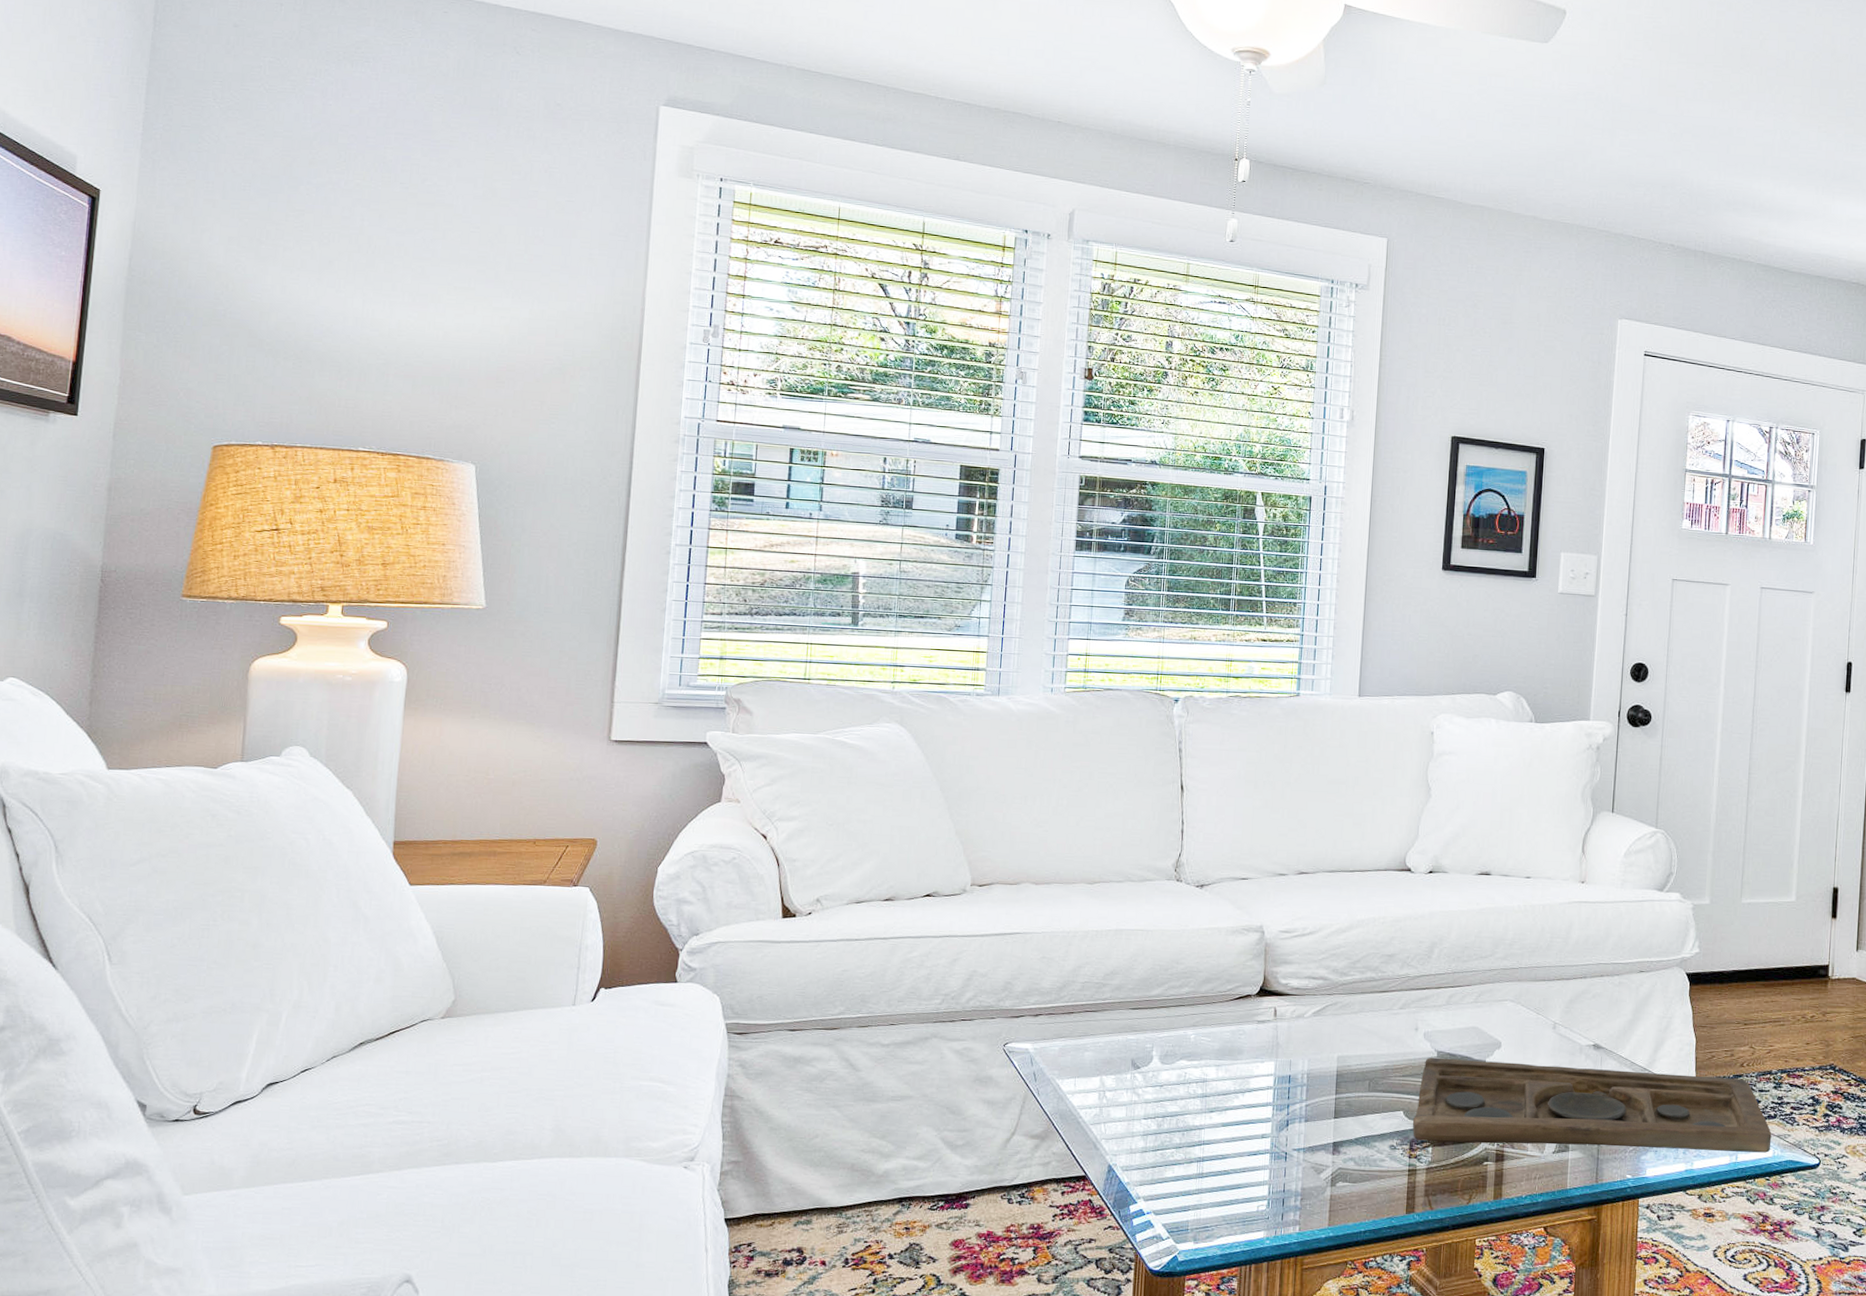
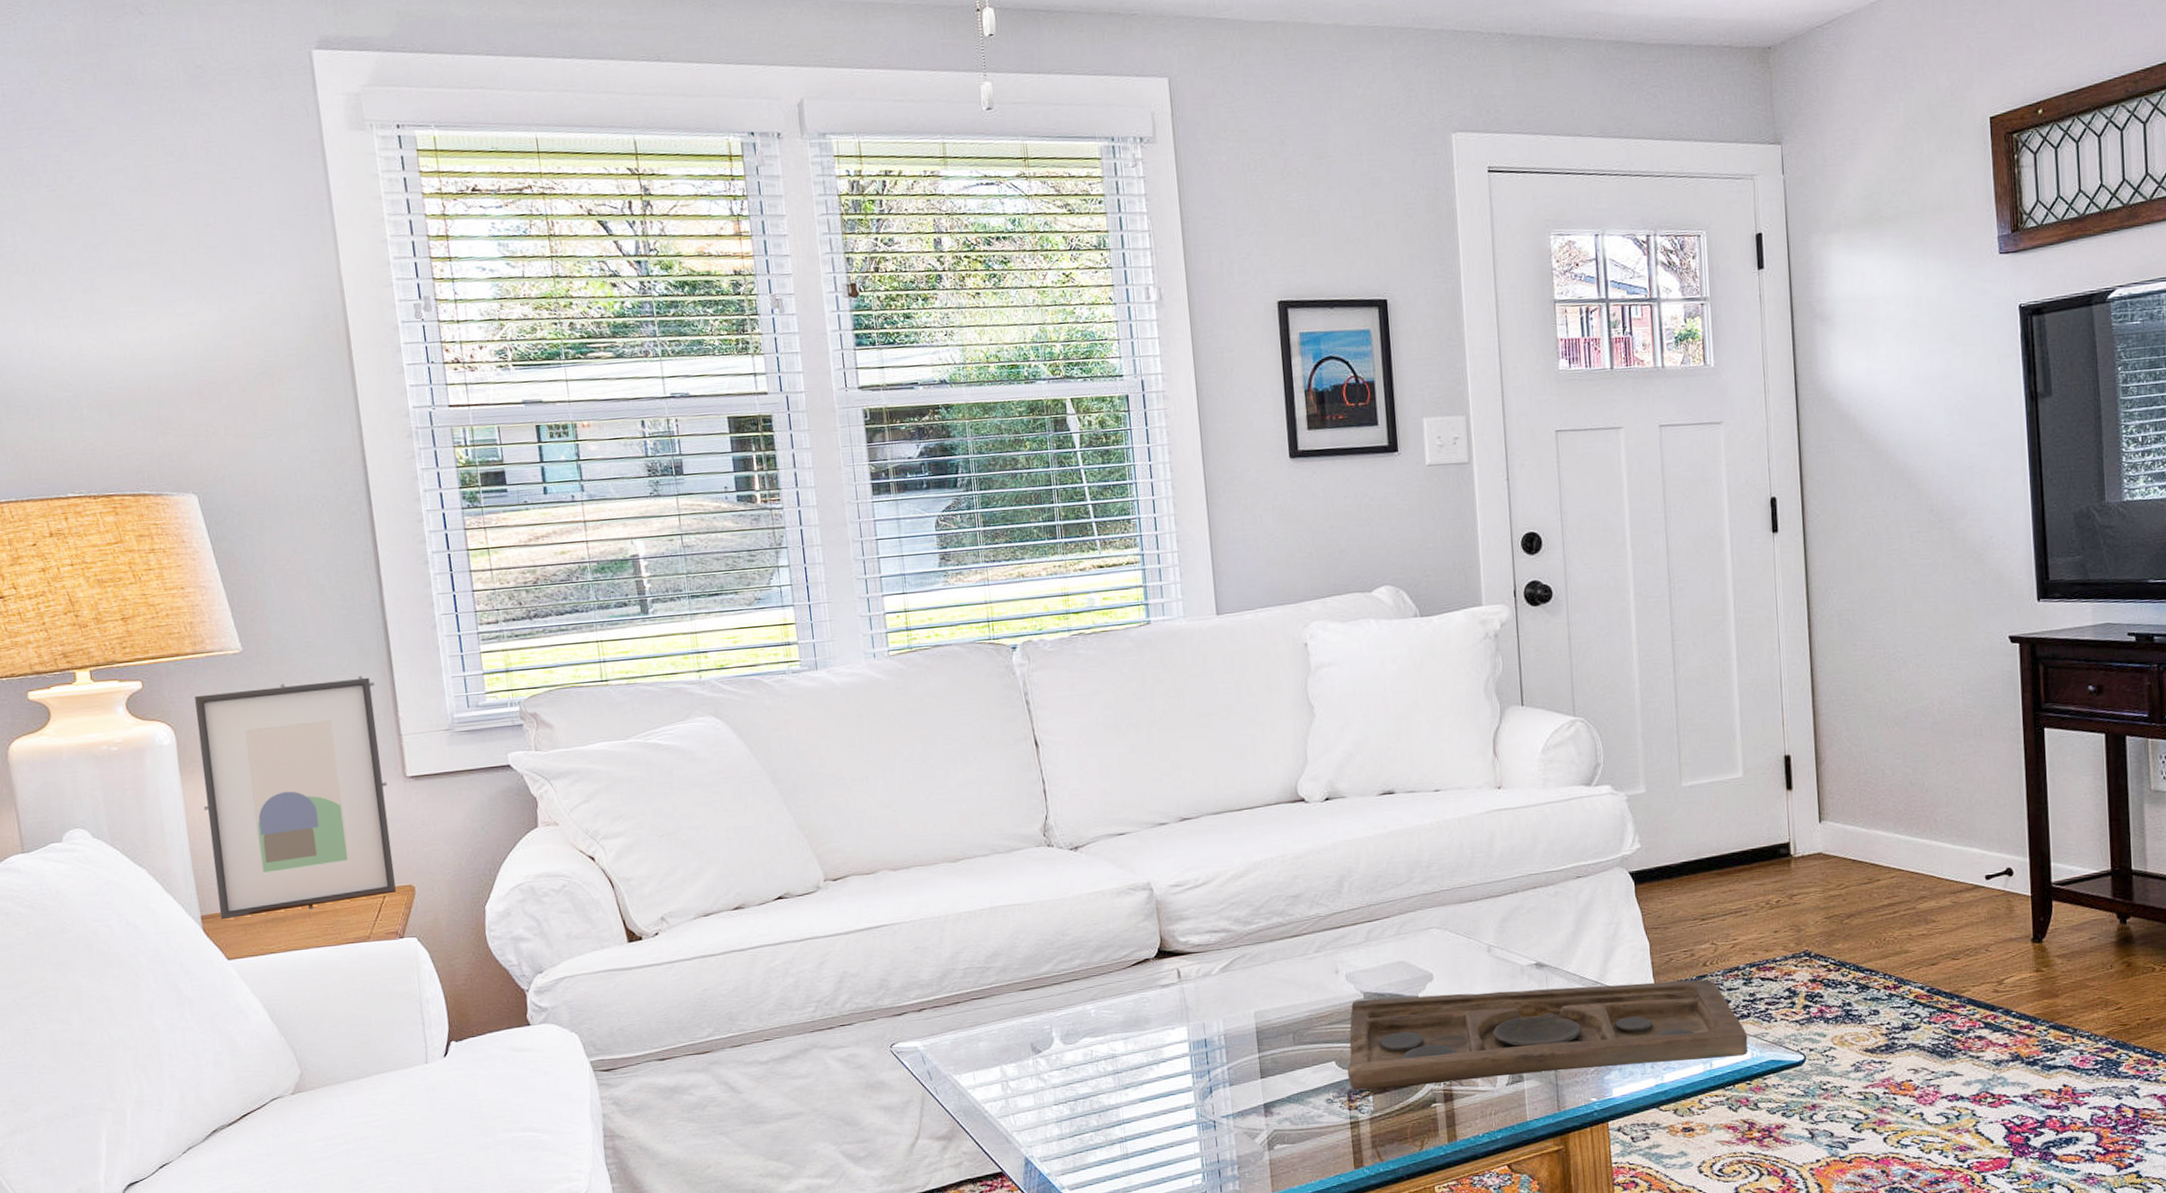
picture frame: none [411,641,600,849] -> present [195,675,396,920]

